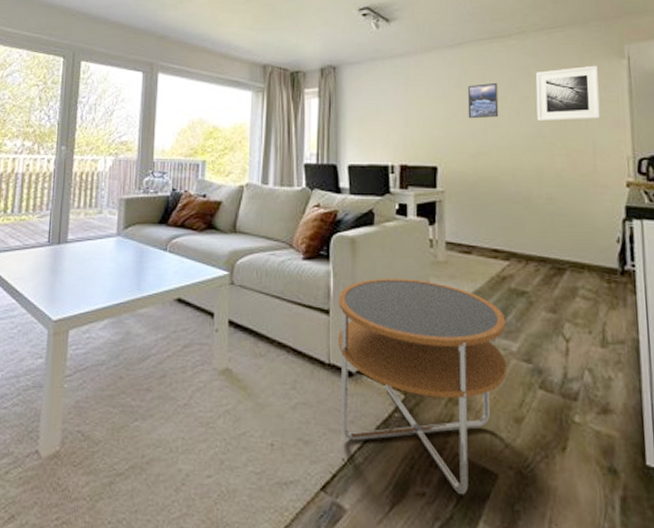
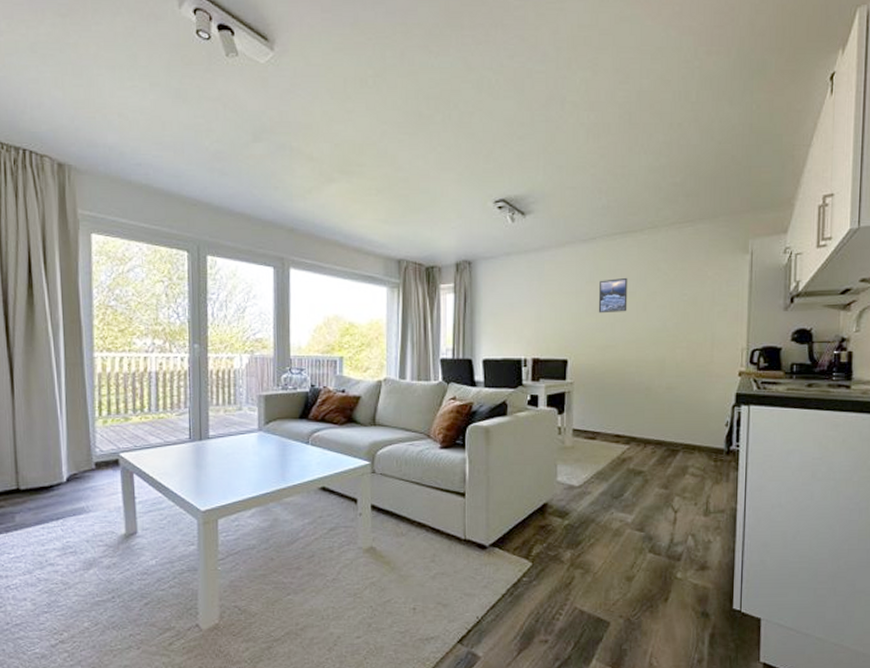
side table: present [338,278,507,495] -> none [473,463,624,640]
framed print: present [535,65,601,120] -> none [663,260,723,314]

